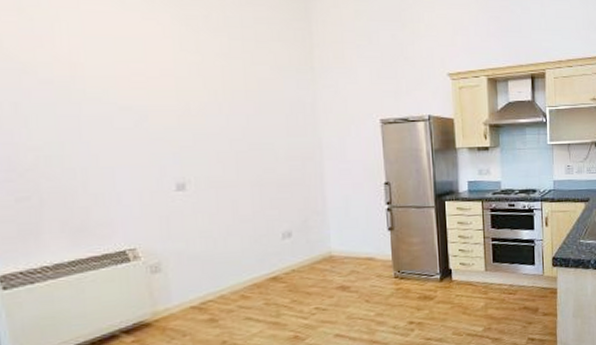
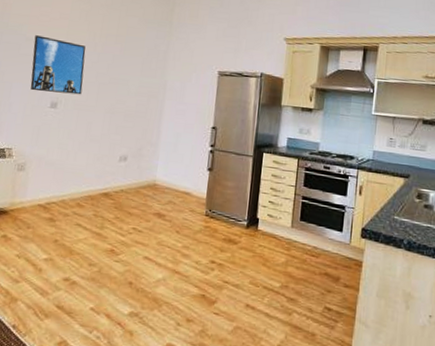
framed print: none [131,102,216,174] -> present [30,35,86,95]

